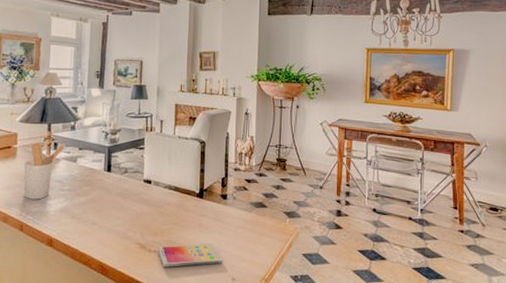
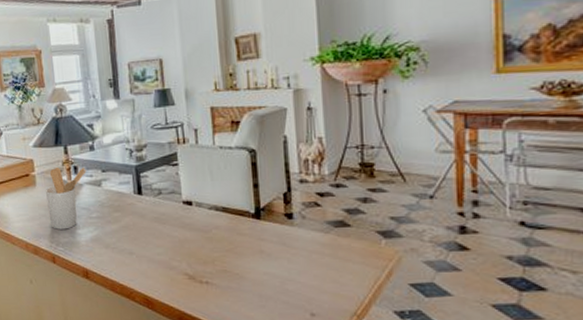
smartphone: present [158,243,223,267] -> none [210,273,295,301]

